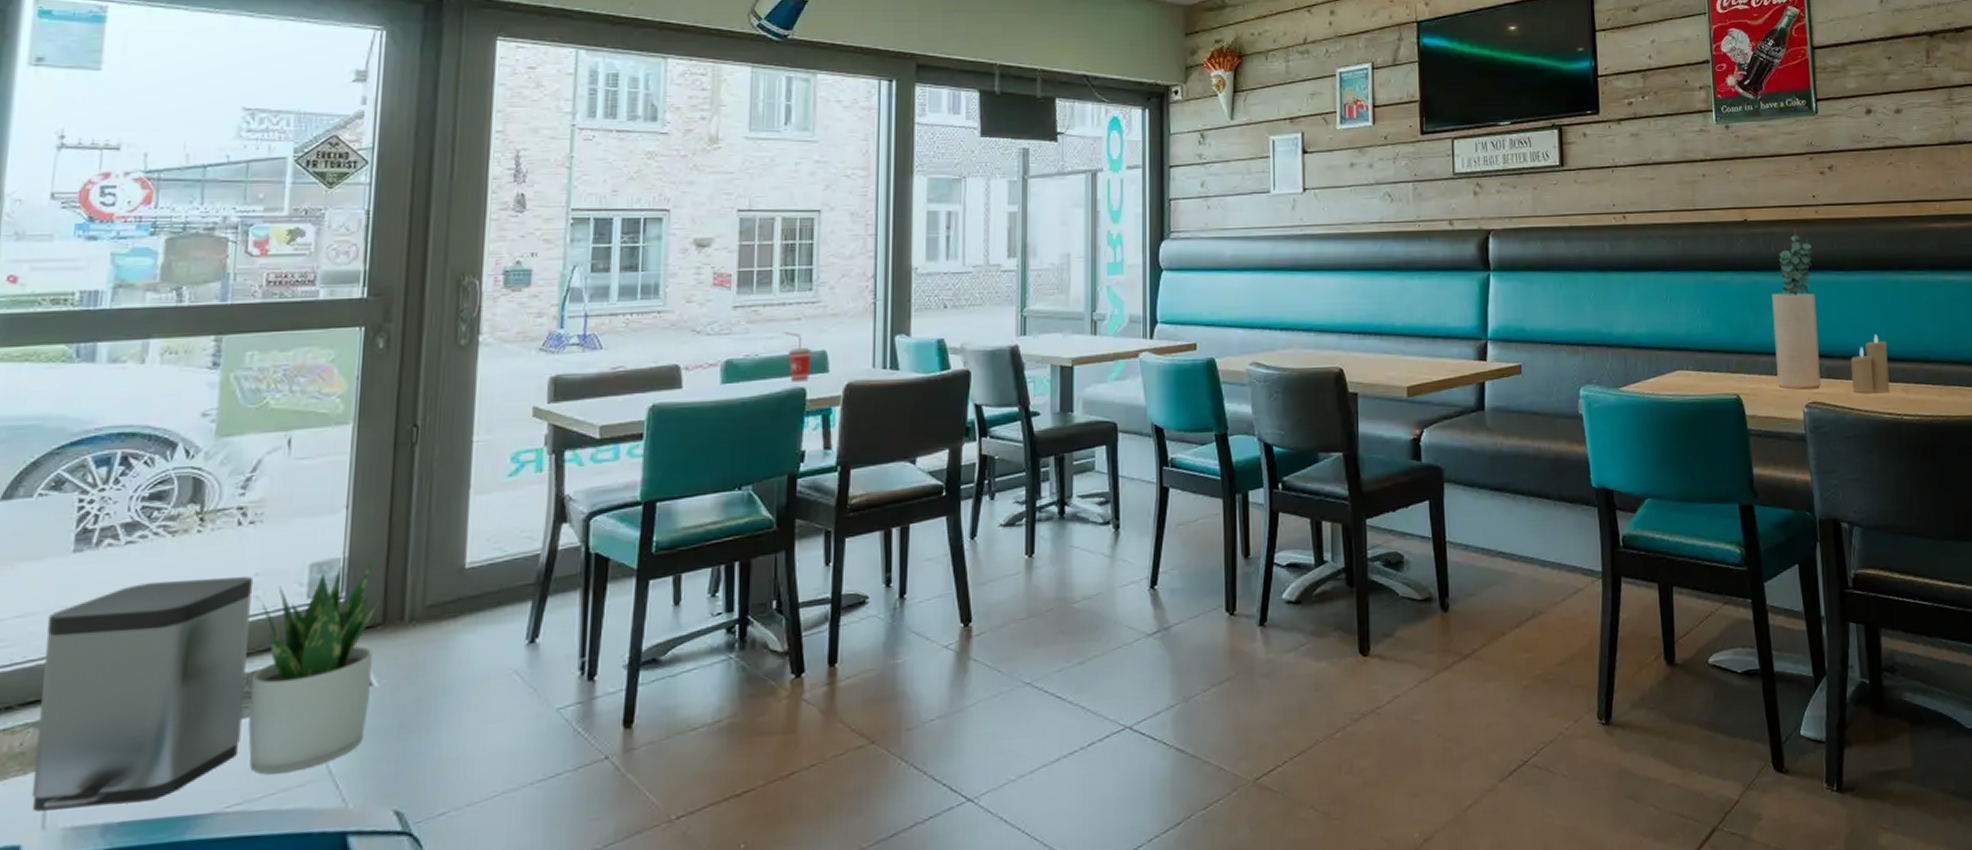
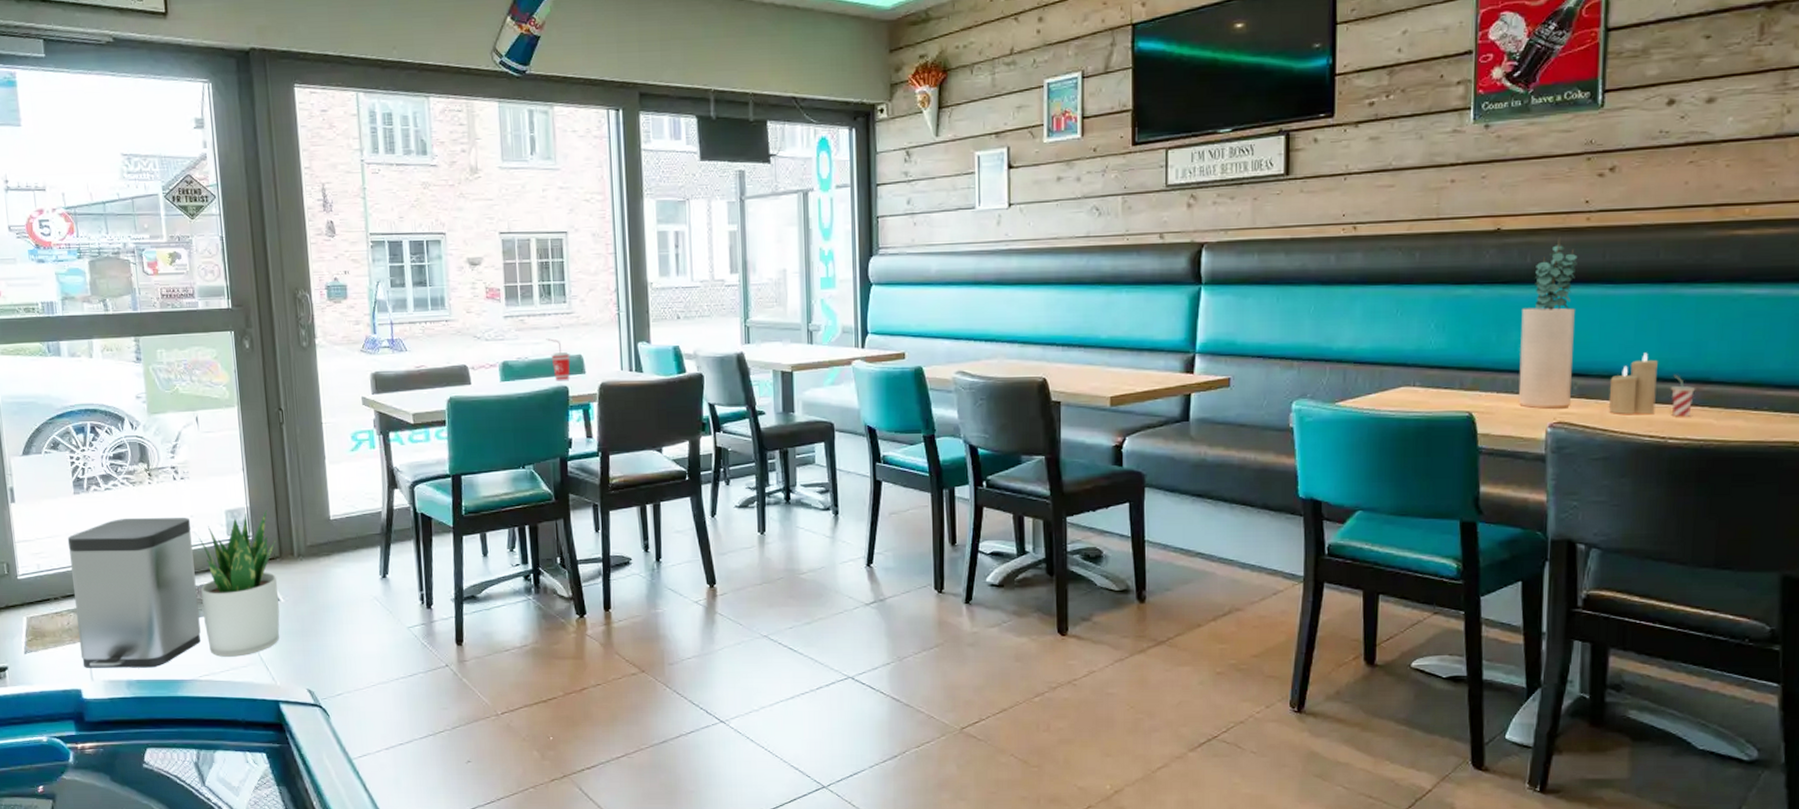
beverage cup: none [1899,354,1920,394] -> present [1670,374,1696,417]

